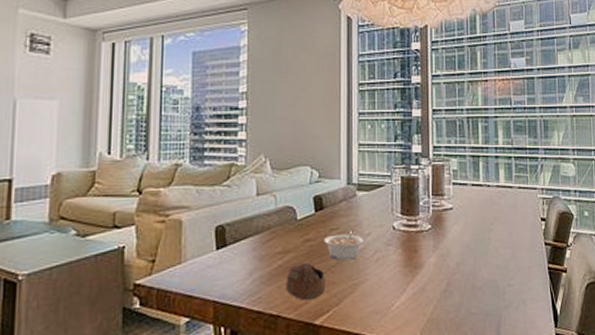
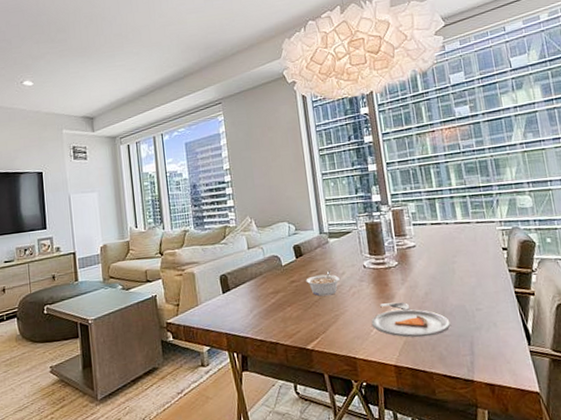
cup: present [286,261,326,301] -> none [279,298,313,330]
dinner plate: none [393,272,479,315] -> present [371,302,451,338]

